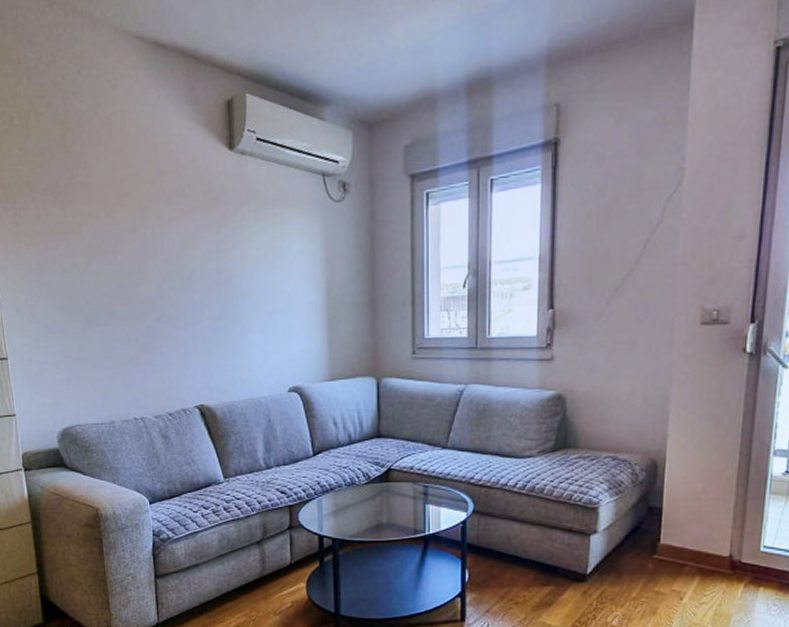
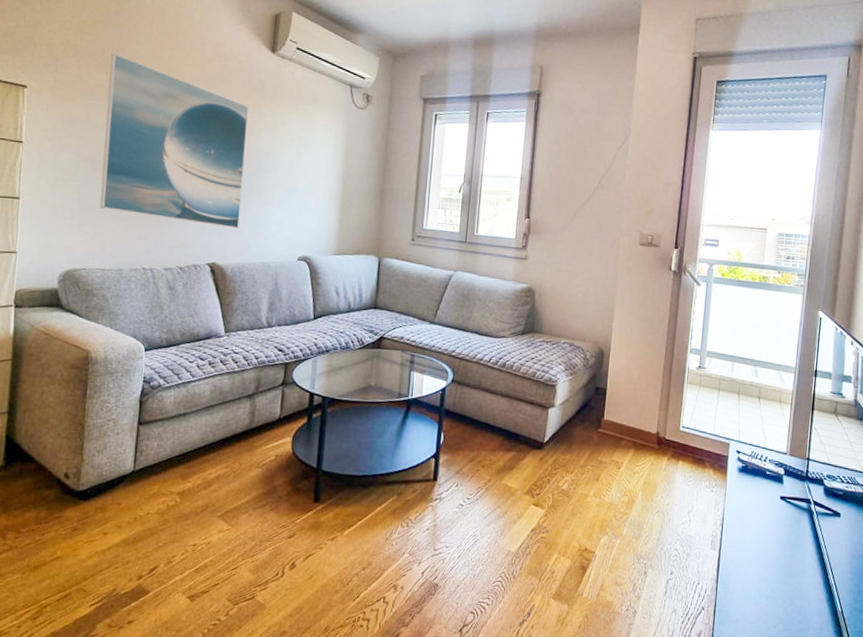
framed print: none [65,183,222,364] -> present [100,53,249,229]

